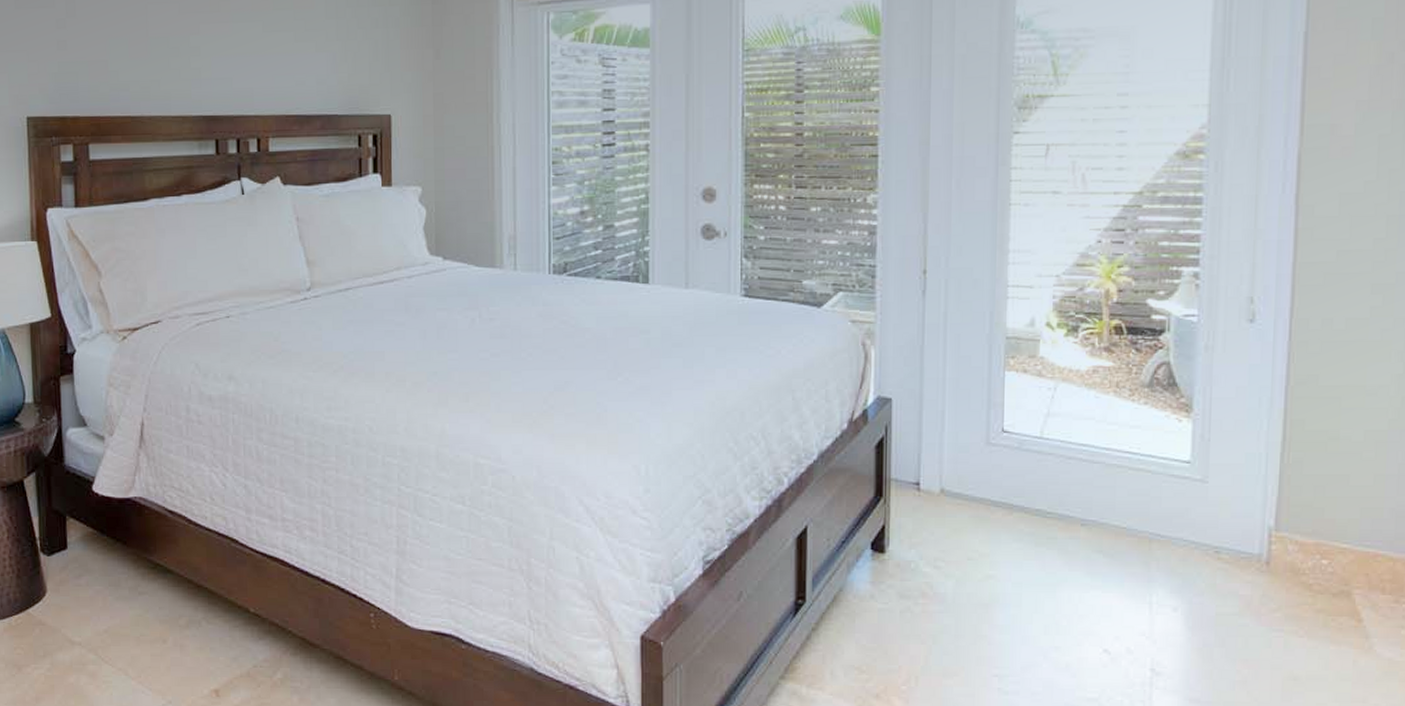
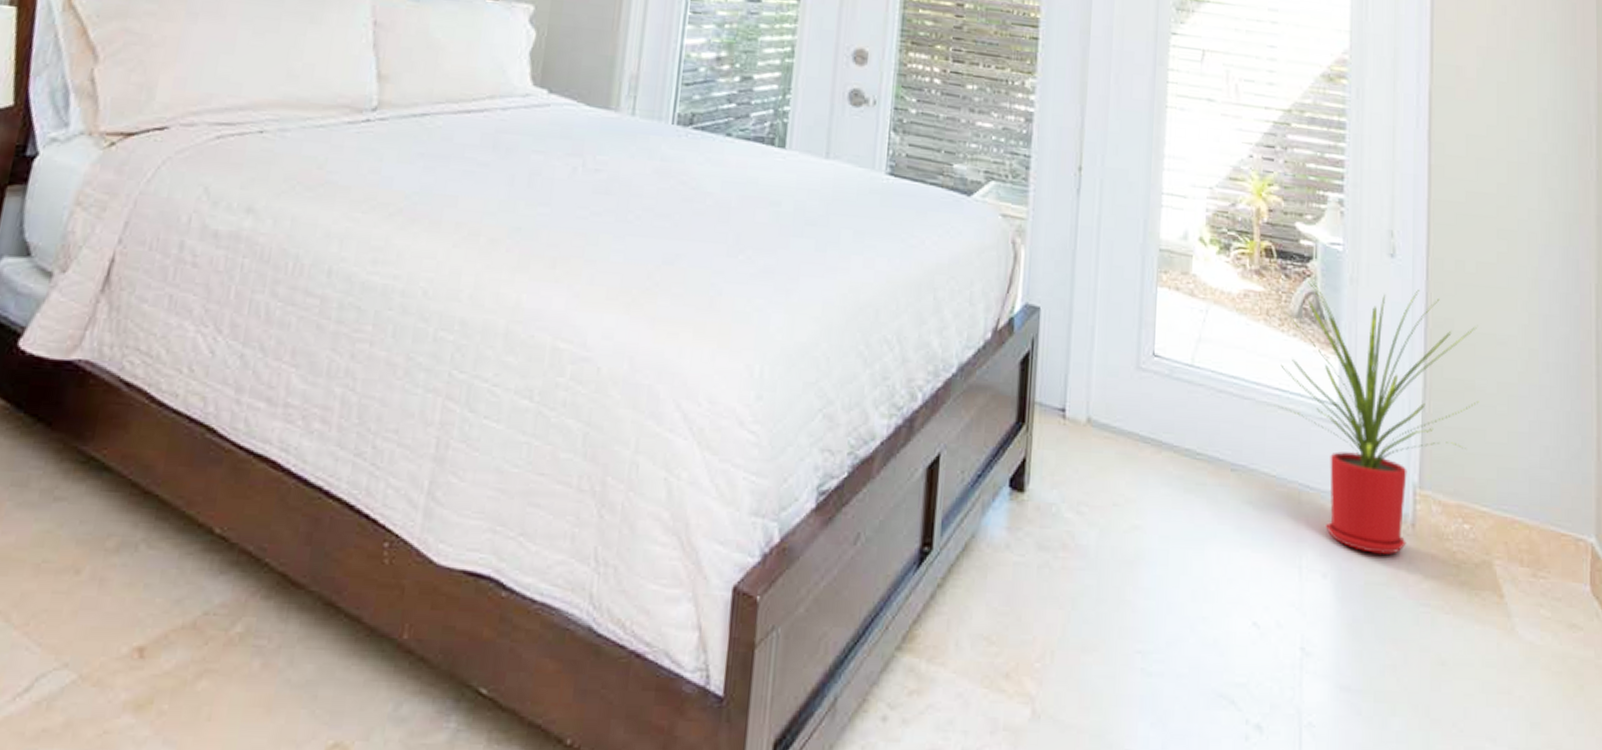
house plant: none [1124,349,1346,589] -> present [1274,277,1479,554]

